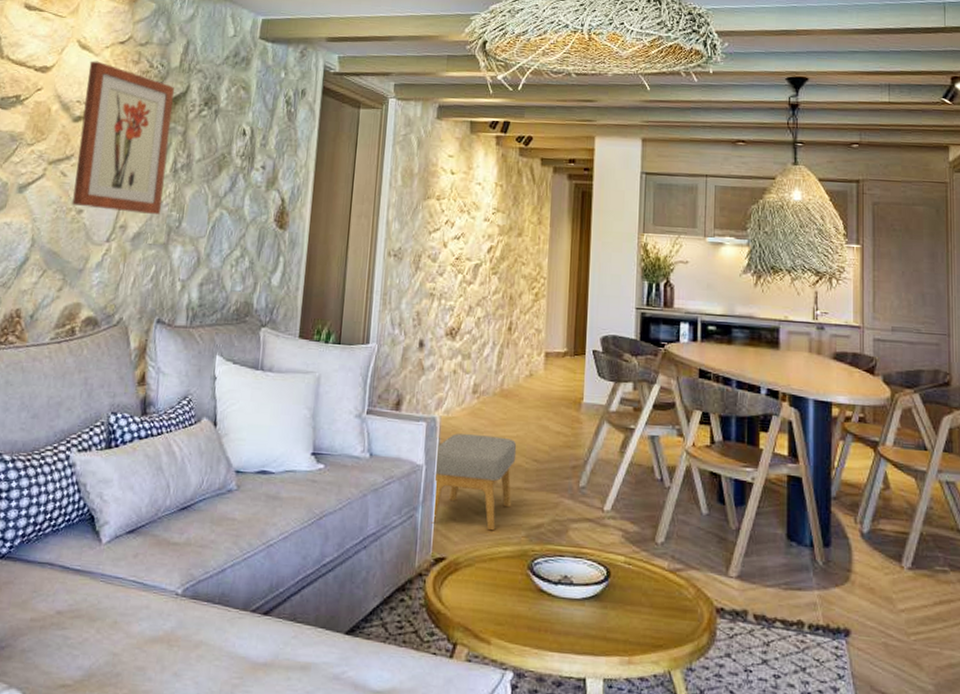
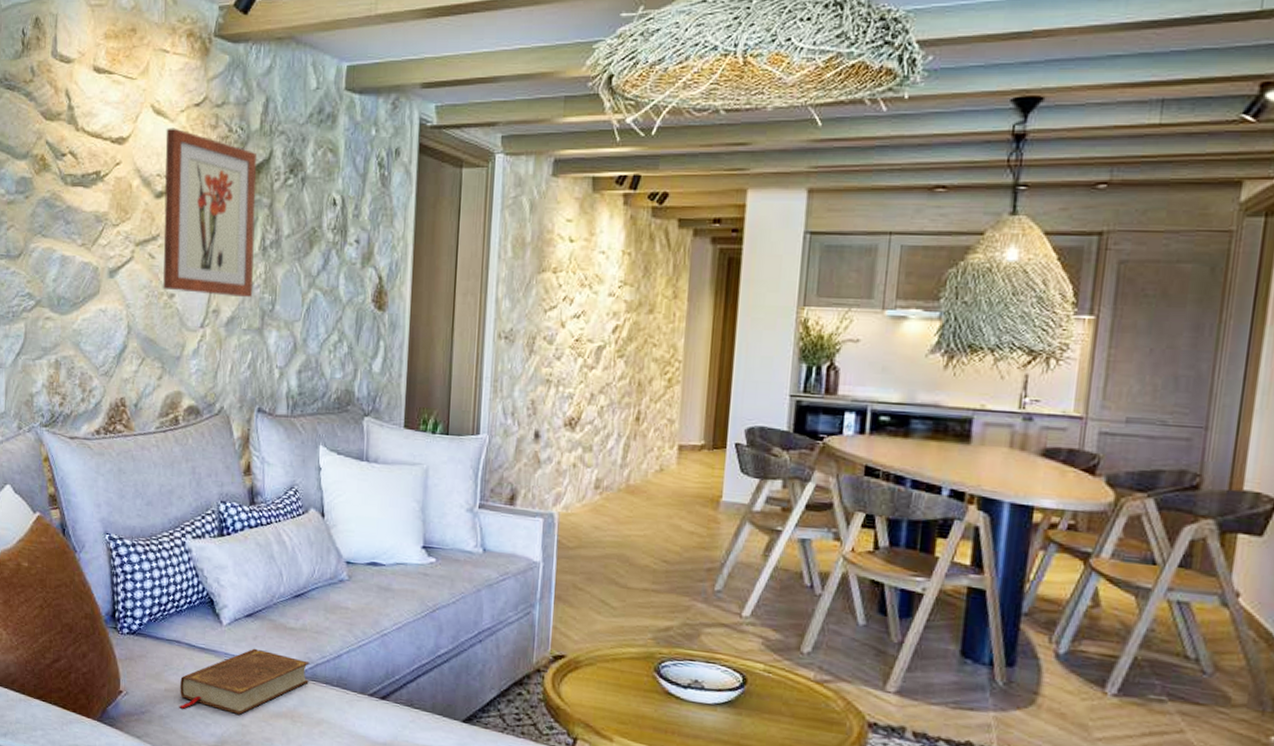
book: none [44,567,192,642] -> present [178,648,310,715]
footstool: present [431,433,517,531] -> none [549,531,644,632]

